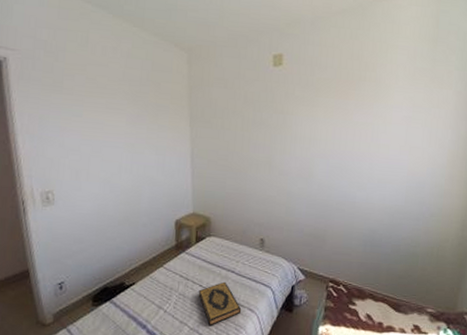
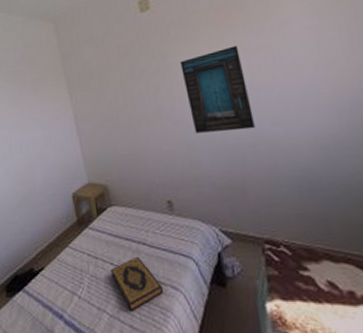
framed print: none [296,117,348,191] -> present [180,45,255,134]

